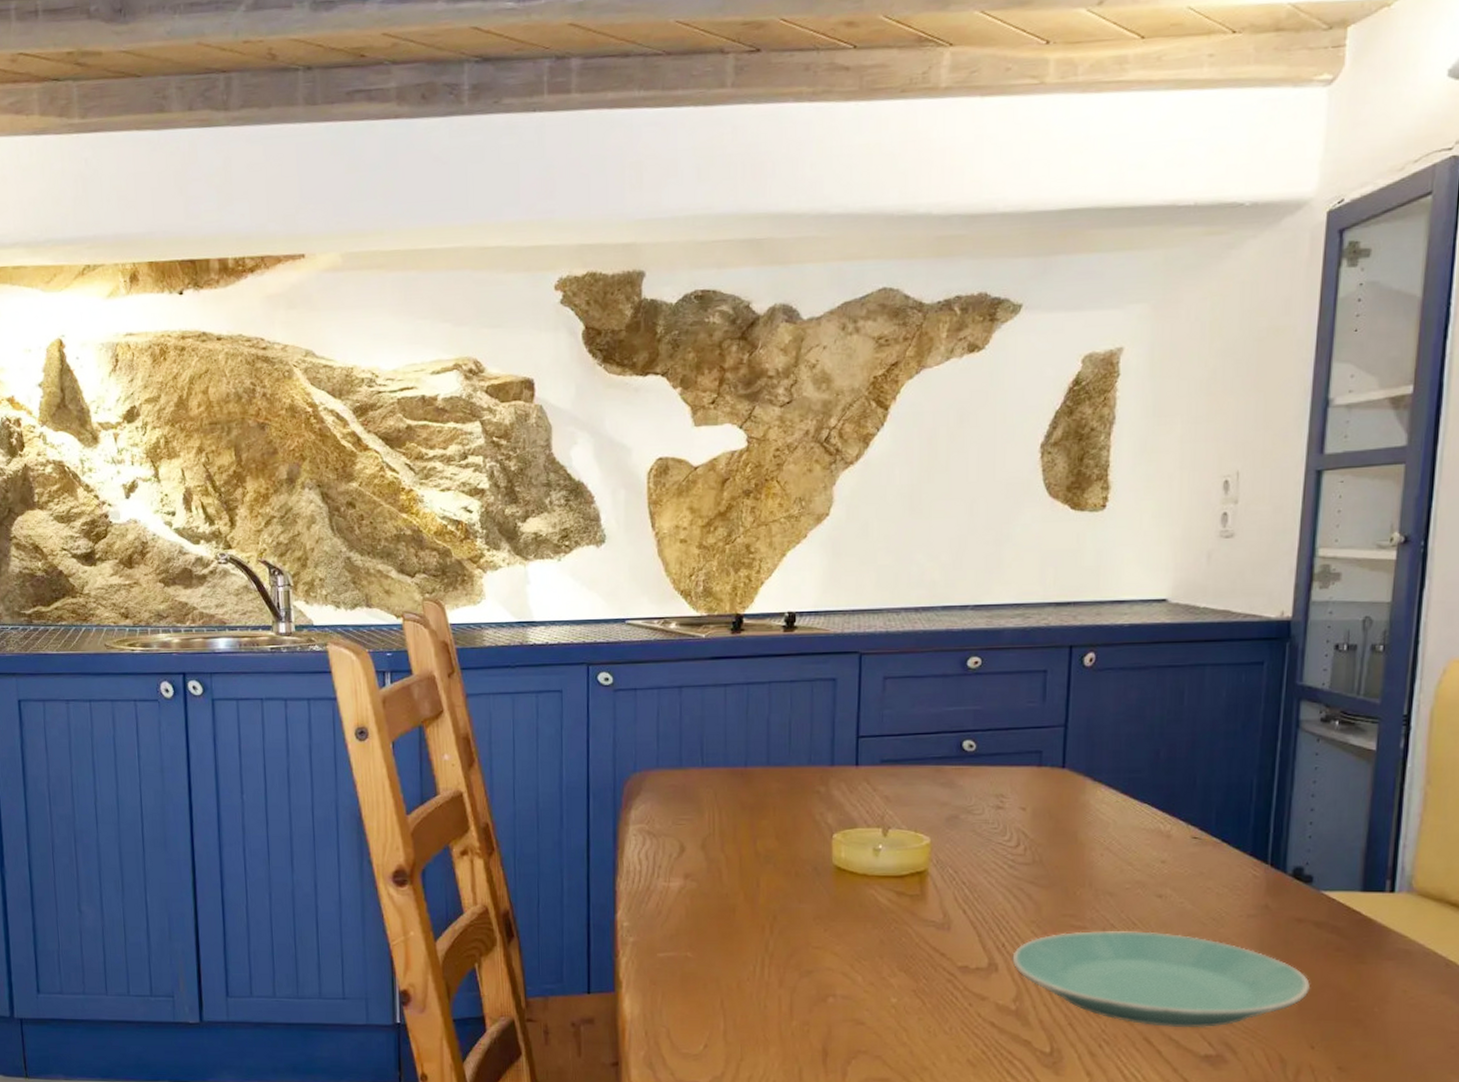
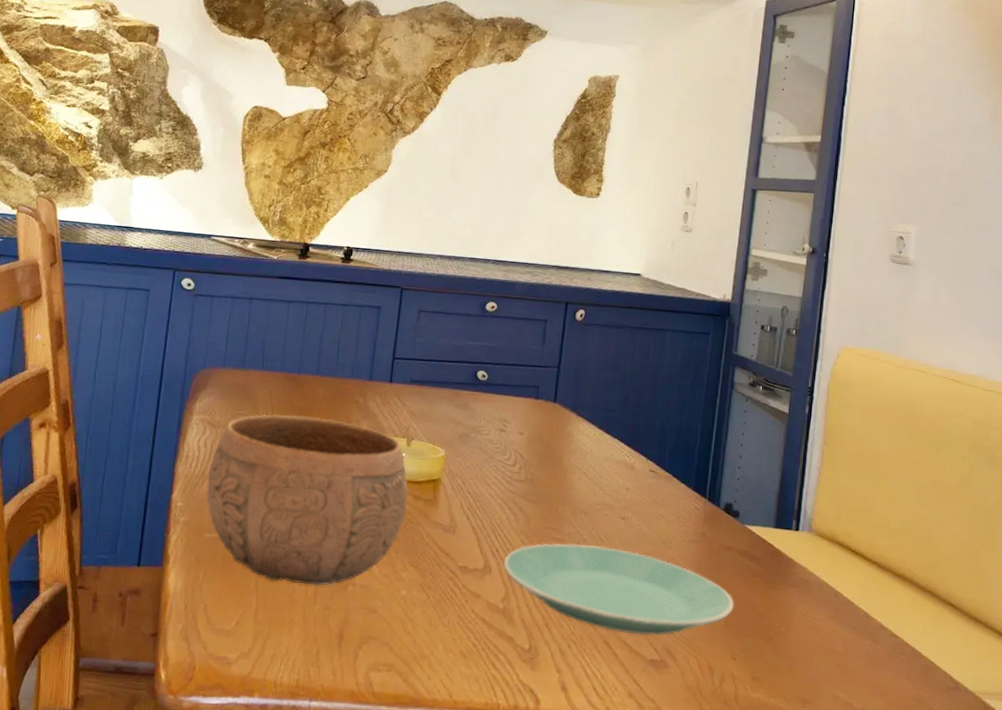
bowl: none [653,814,890,1000] -> present [206,414,409,586]

